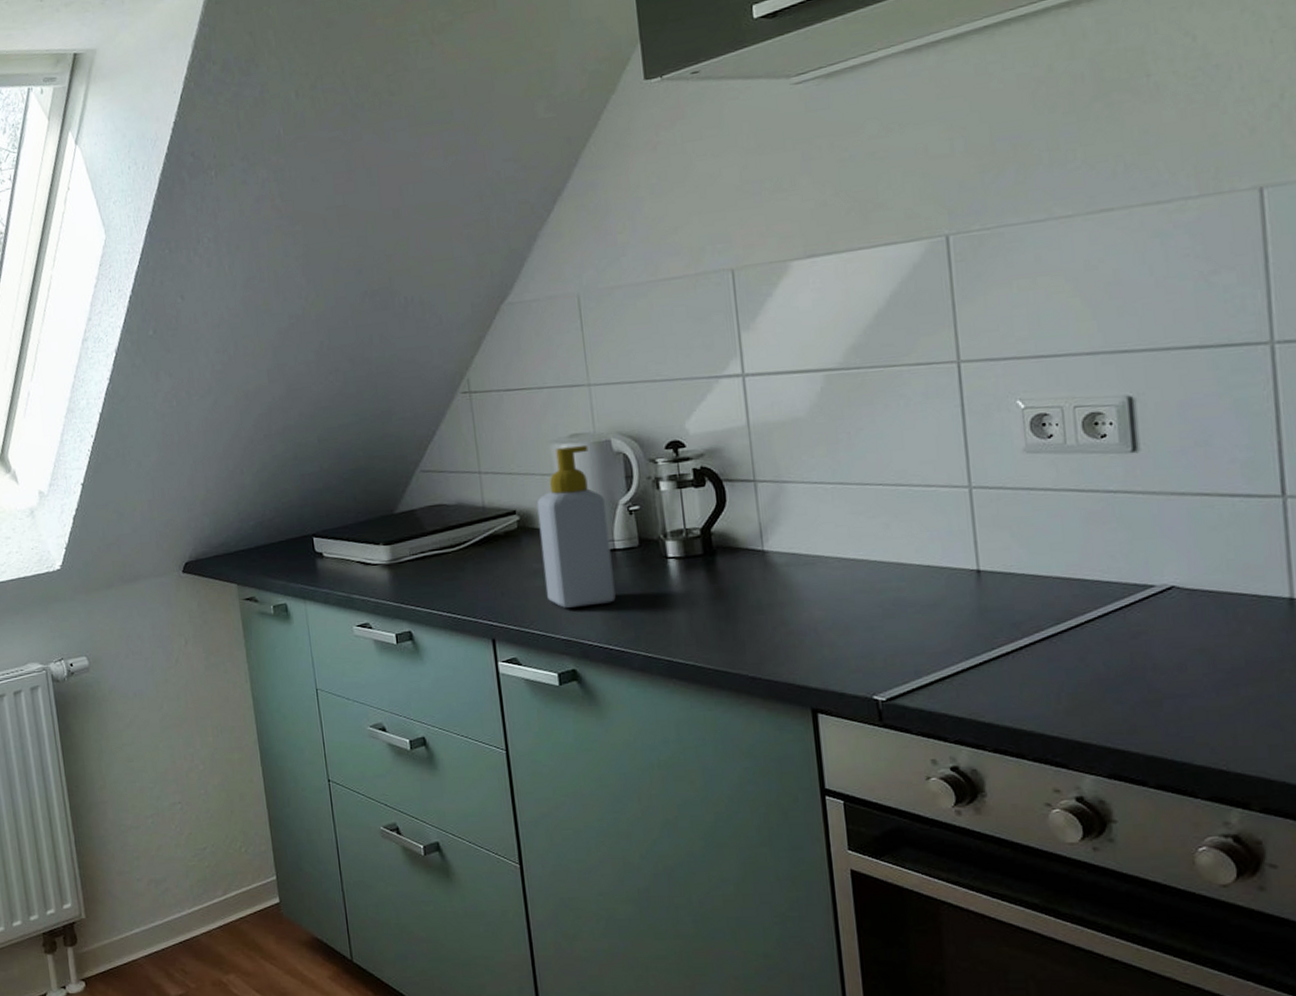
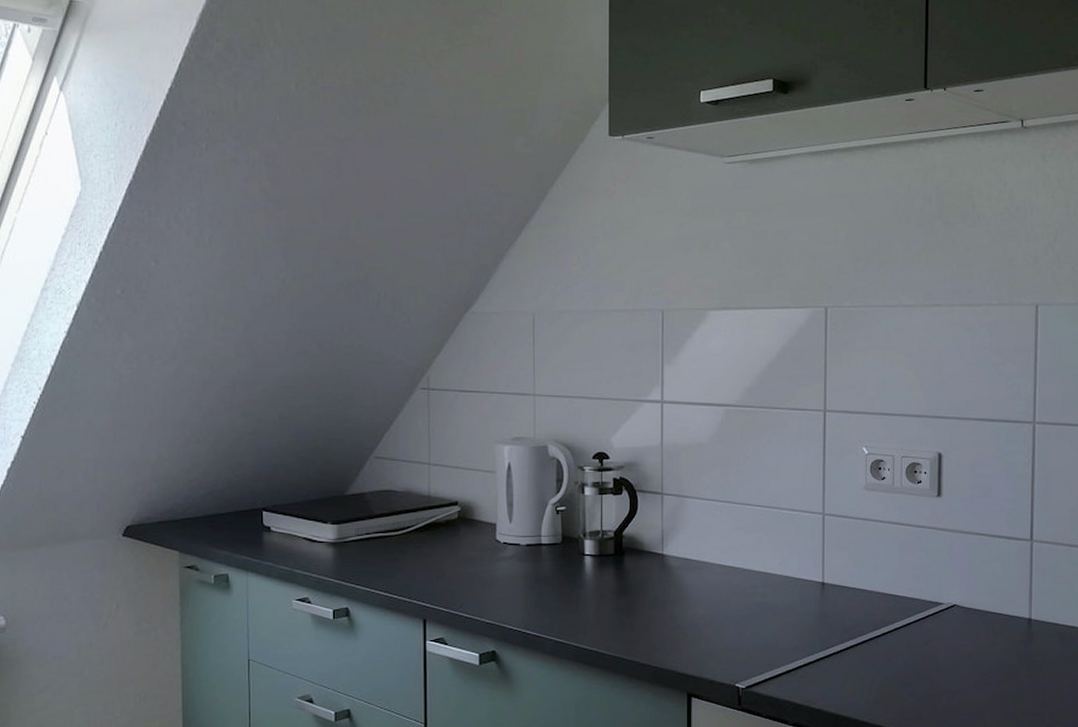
soap bottle: present [536,445,616,608] -> none [477,449,538,594]

